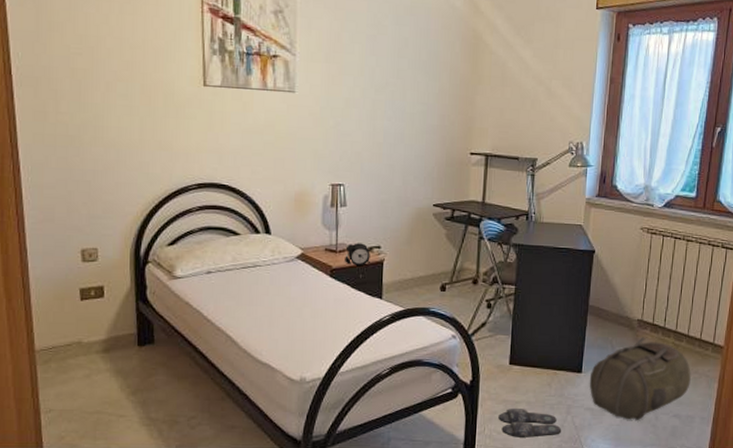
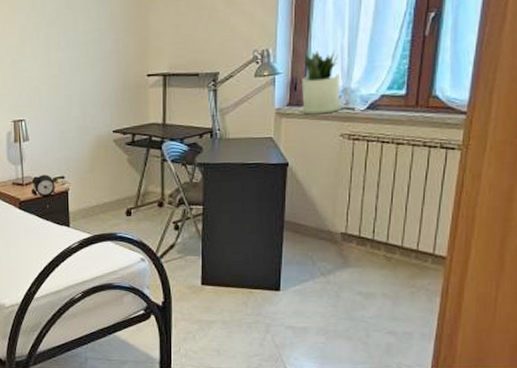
slippers: present [498,407,562,438] -> none [193,327,261,356]
backpack: present [589,337,691,420] -> none [289,251,407,338]
planter: none [606,149,644,208] -> present [299,50,343,115]

